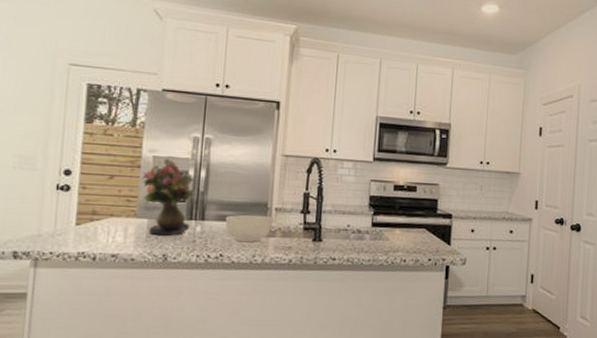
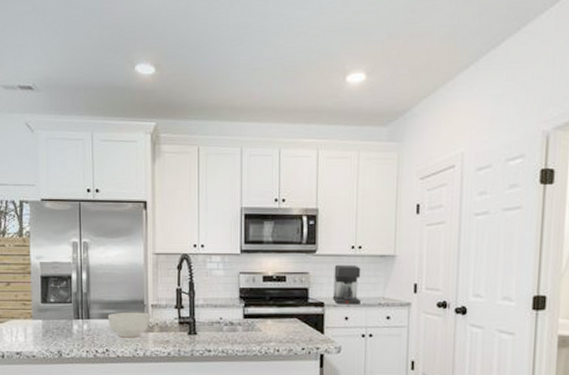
bouquet: present [142,158,195,237] -> none [33,263,79,335]
coffee maker: none [460,178,488,218] -> present [332,264,361,305]

